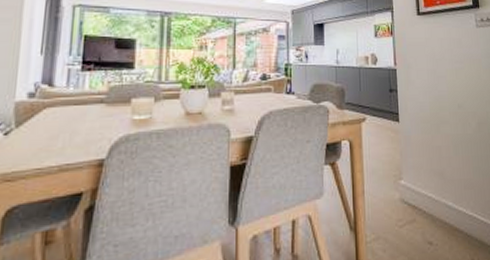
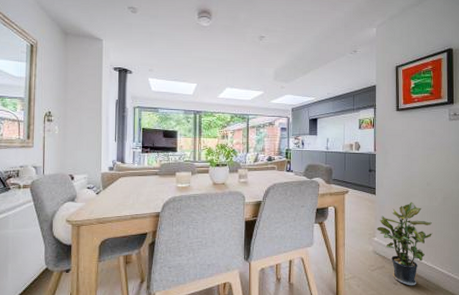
potted plant: none [403,130,470,245] -> present [377,202,433,286]

